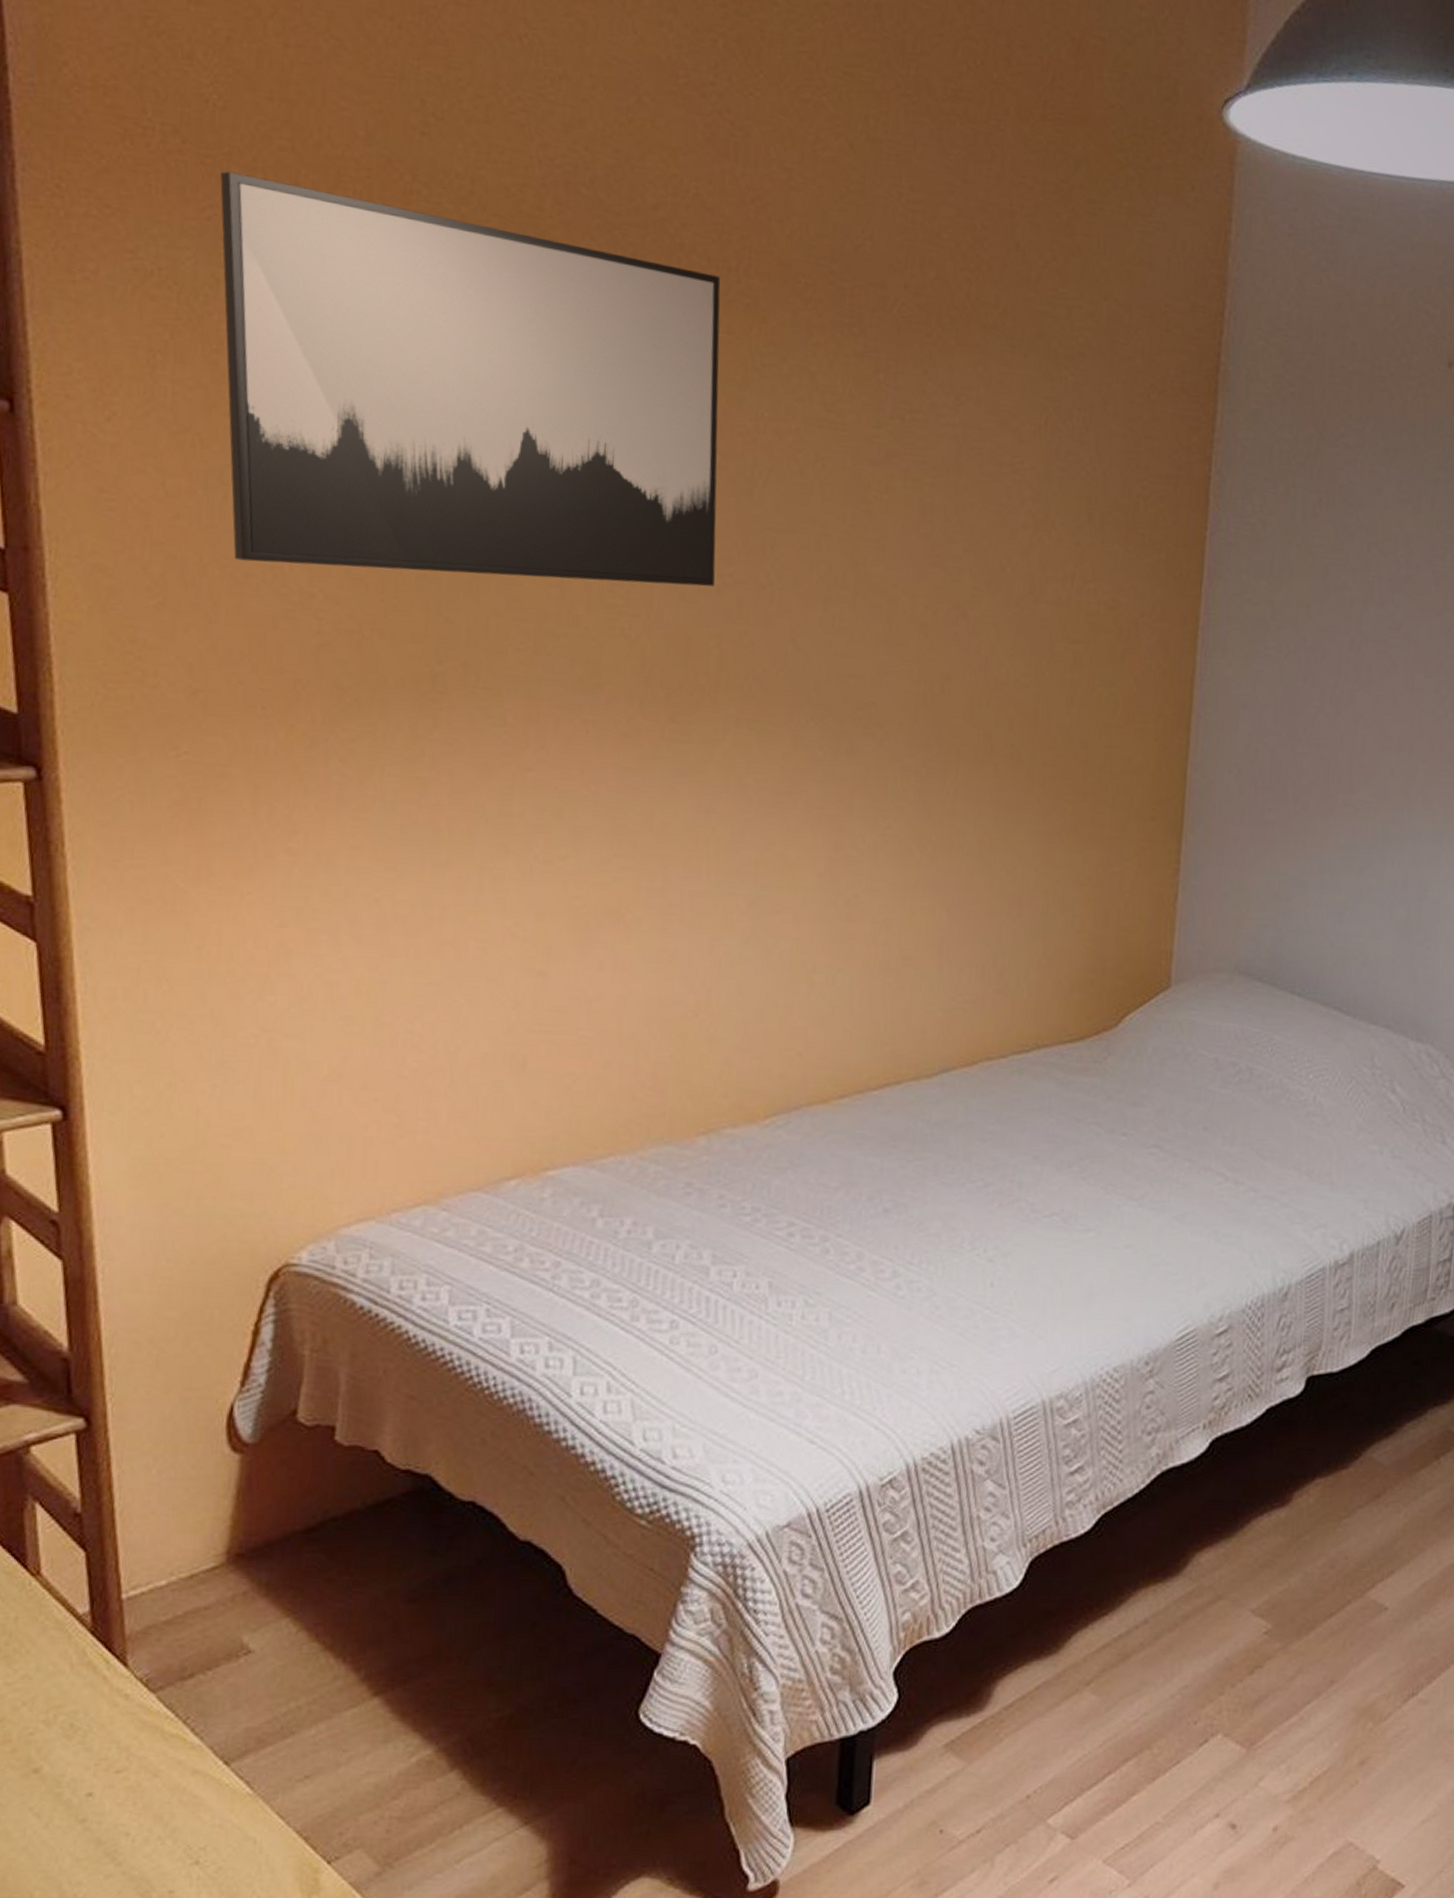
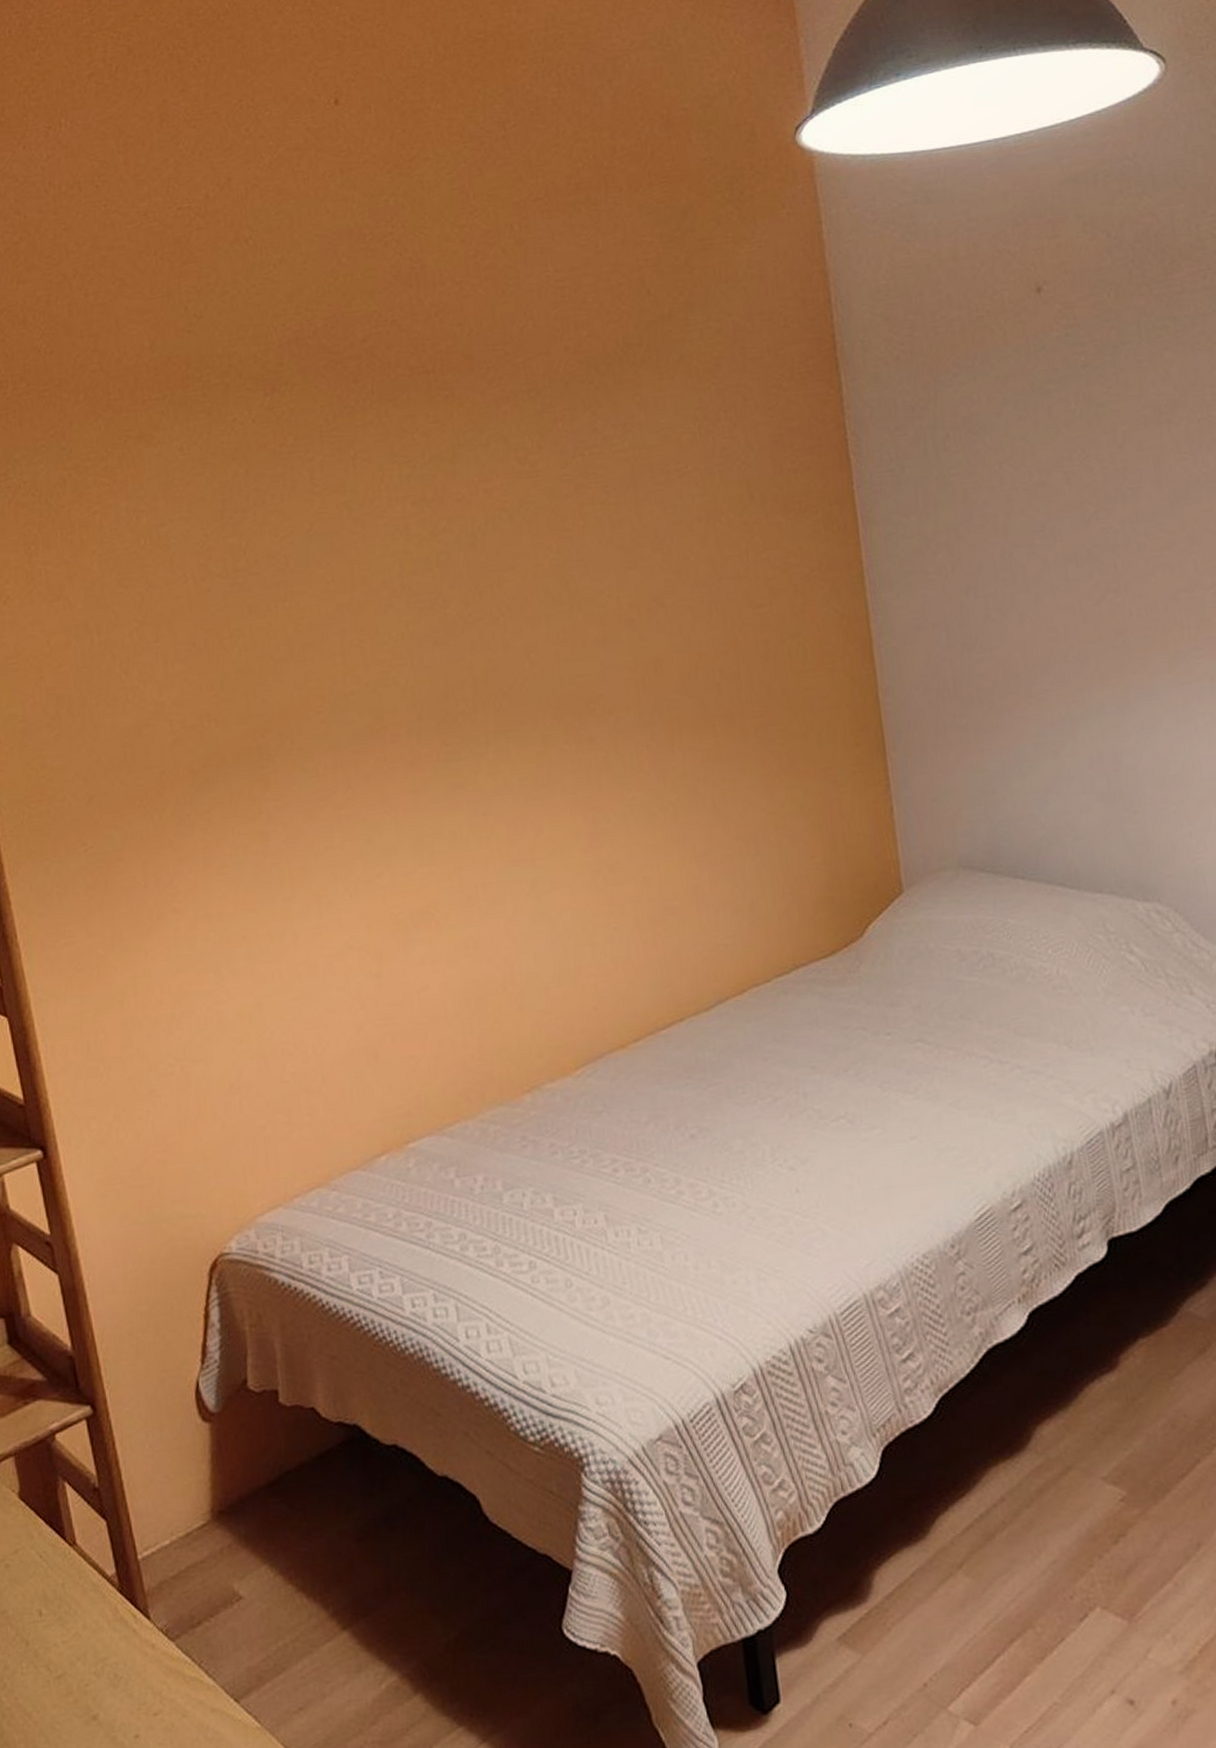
wall art: present [220,171,721,587] -> none [56,379,460,689]

